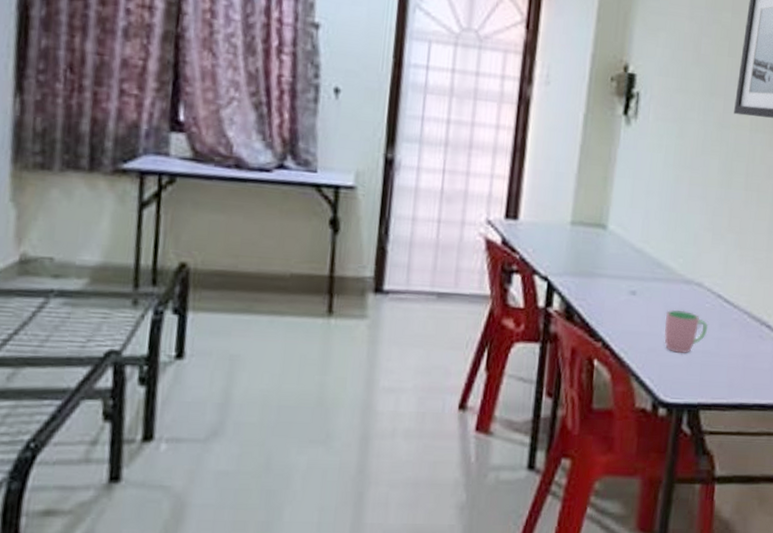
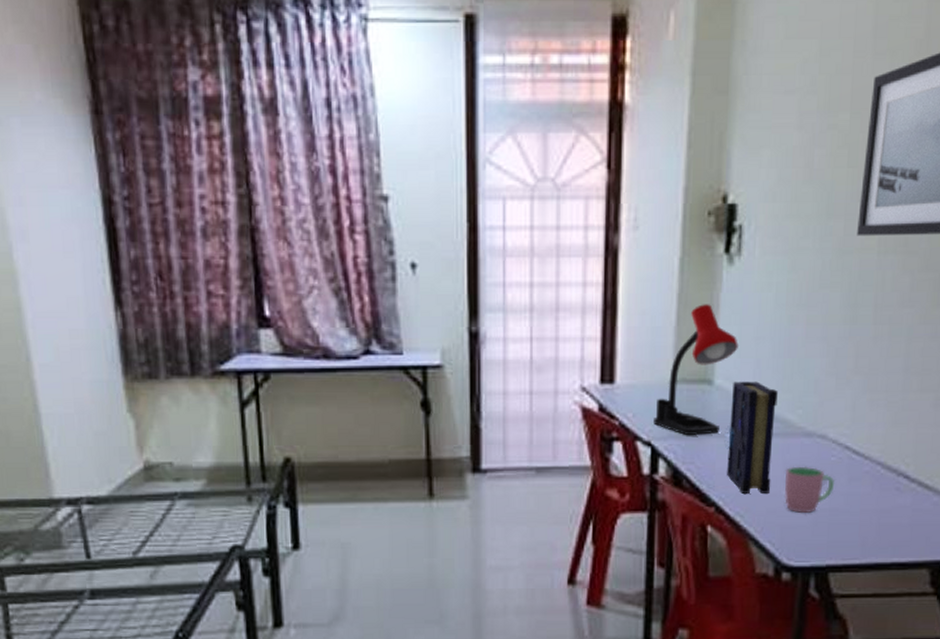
desk lamp: none [551,156,631,274] -> present [654,304,738,435]
book: none [614,228,663,333] -> present [725,381,778,493]

